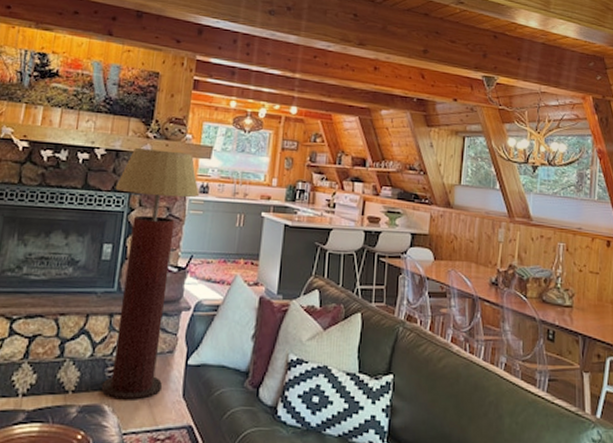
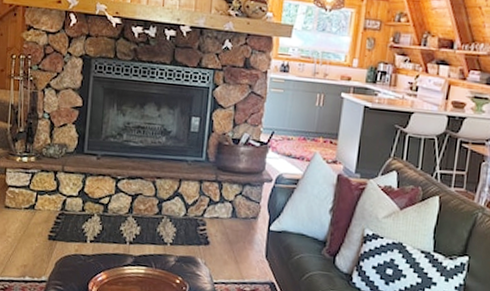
floor lamp: present [101,148,199,402] -> none [194,26,280,257]

